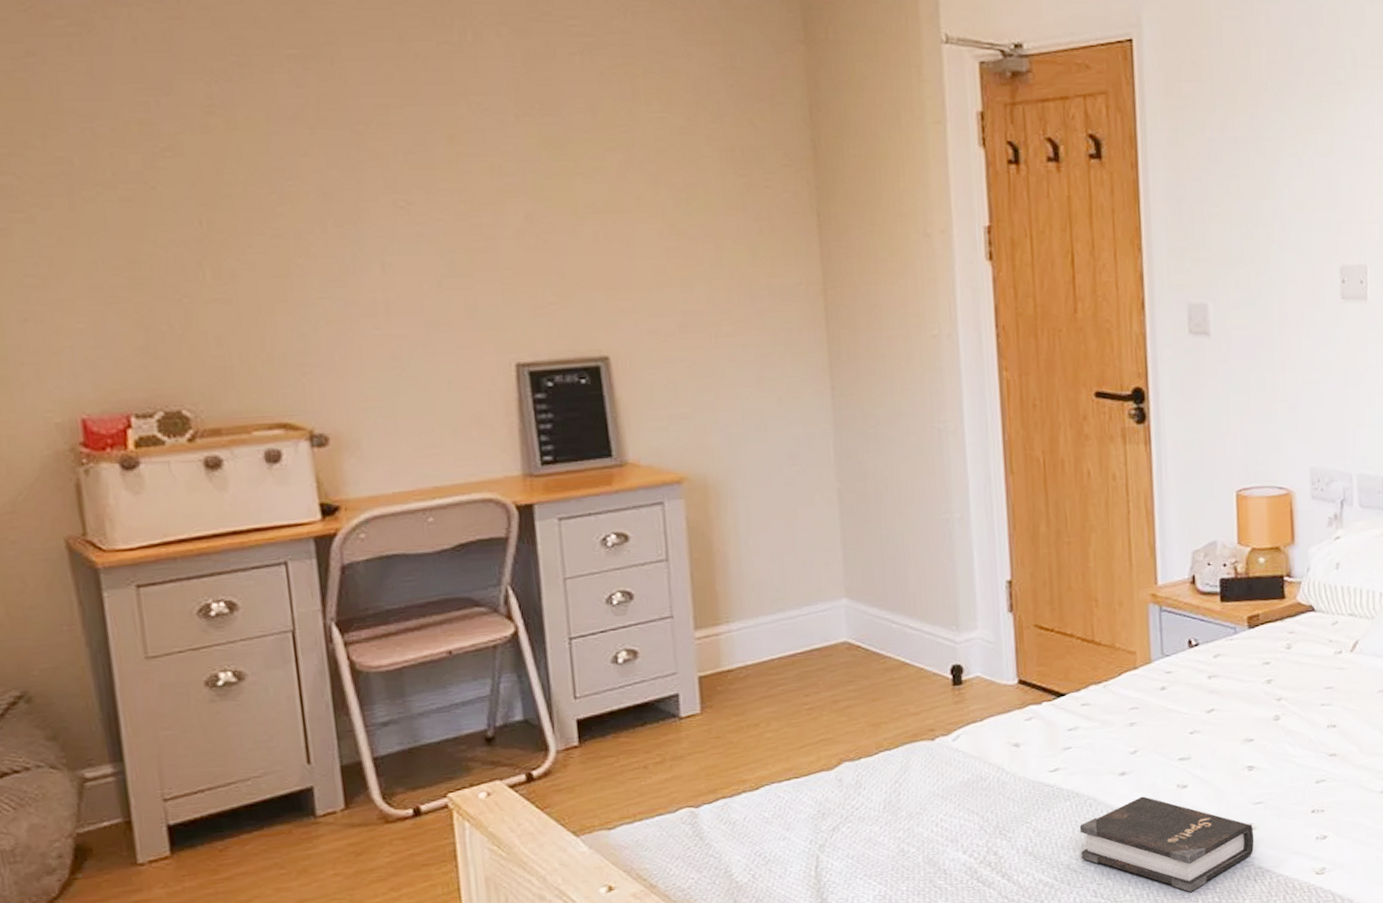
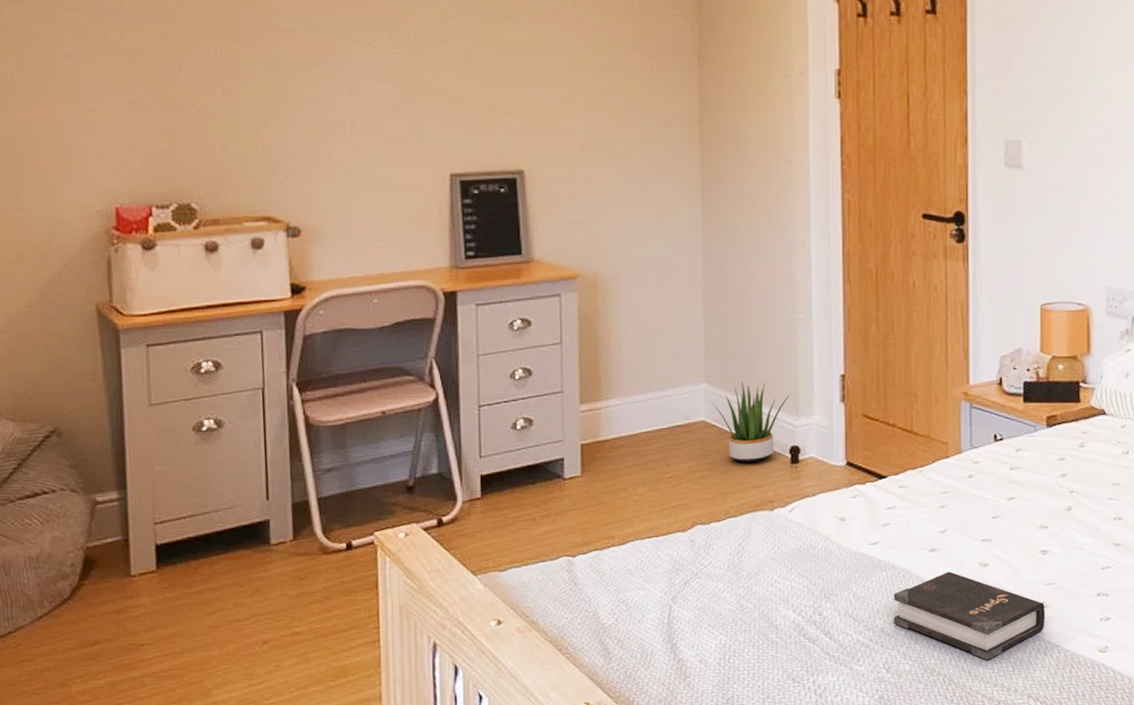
potted plant: none [852,594,949,687] -> present [710,381,791,462]

